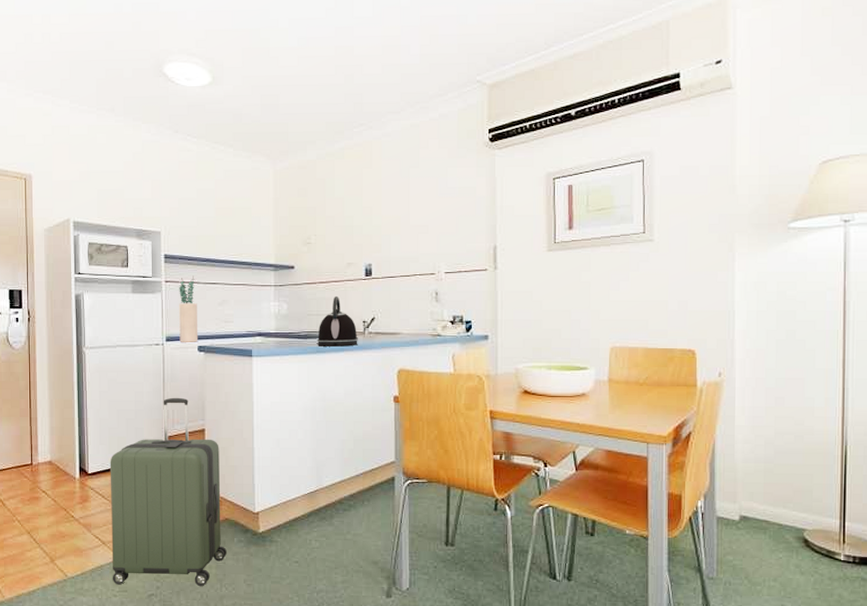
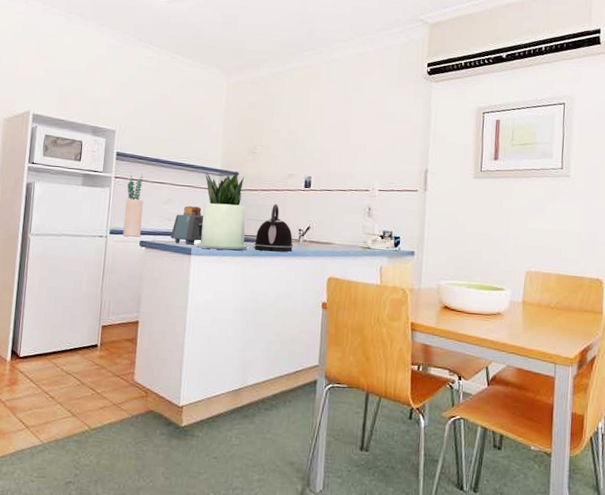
suitcase: present [110,397,227,586] -> none [32,288,151,476]
toaster: none [229,306,262,347] -> present [170,206,203,246]
planter: none [255,265,312,350] -> present [195,171,249,251]

